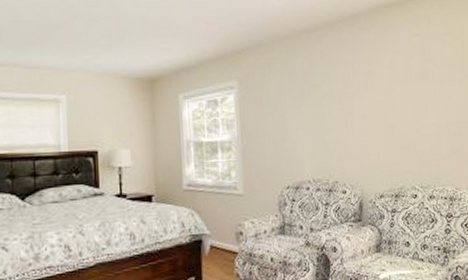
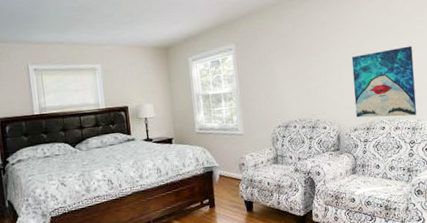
wall art: none [378,97,455,184] -> present [351,46,417,118]

